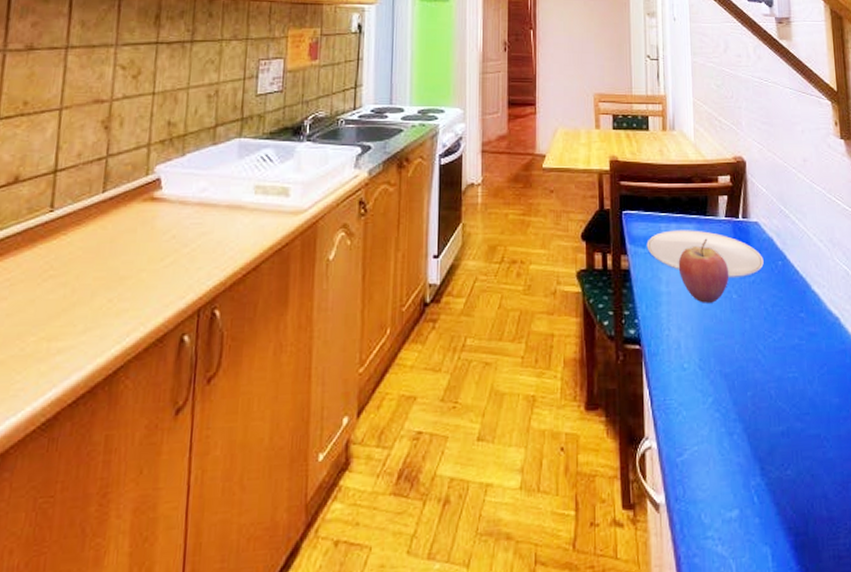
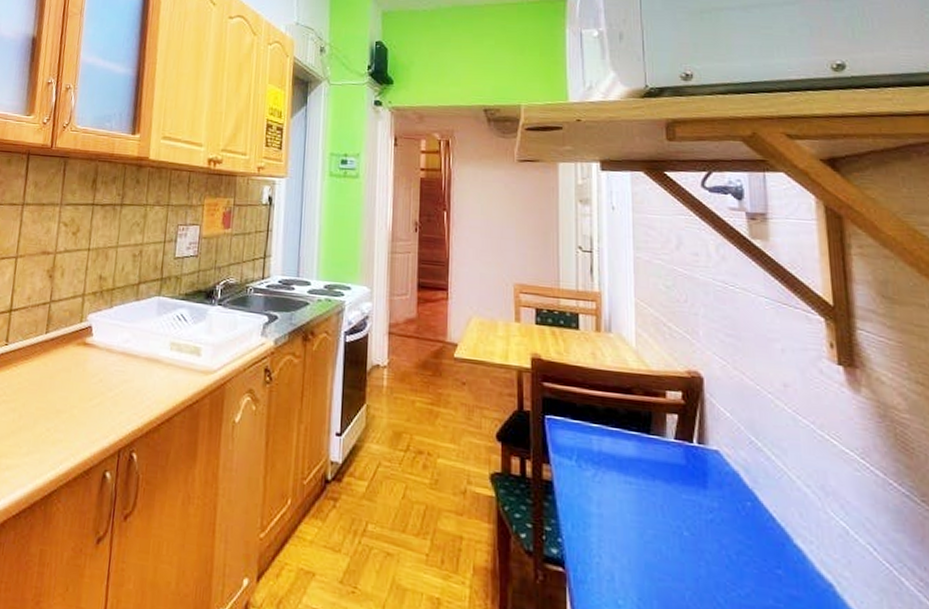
plate: present [646,230,764,279] -> none [574,444,726,514]
fruit: present [678,238,729,303] -> none [613,460,679,536]

